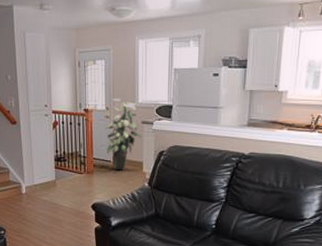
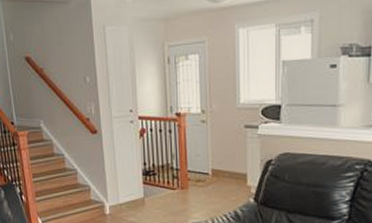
indoor plant: present [105,99,142,170] -> none [201,99,245,184]

